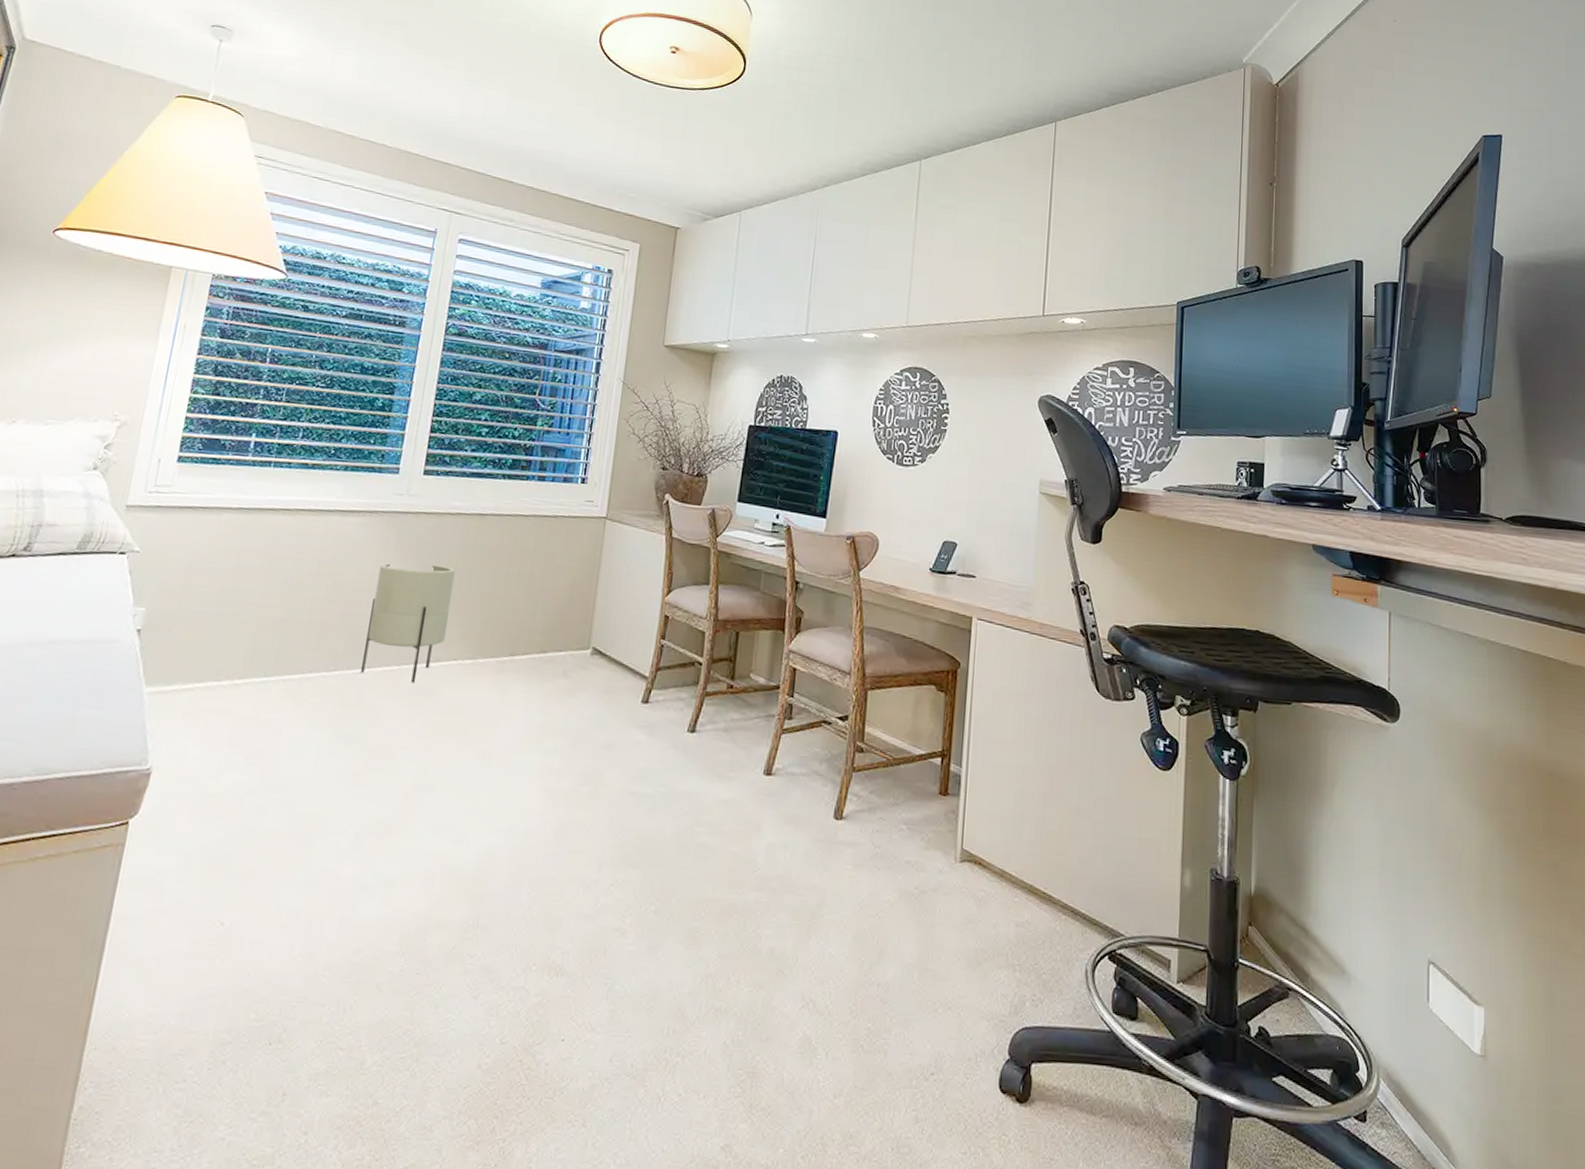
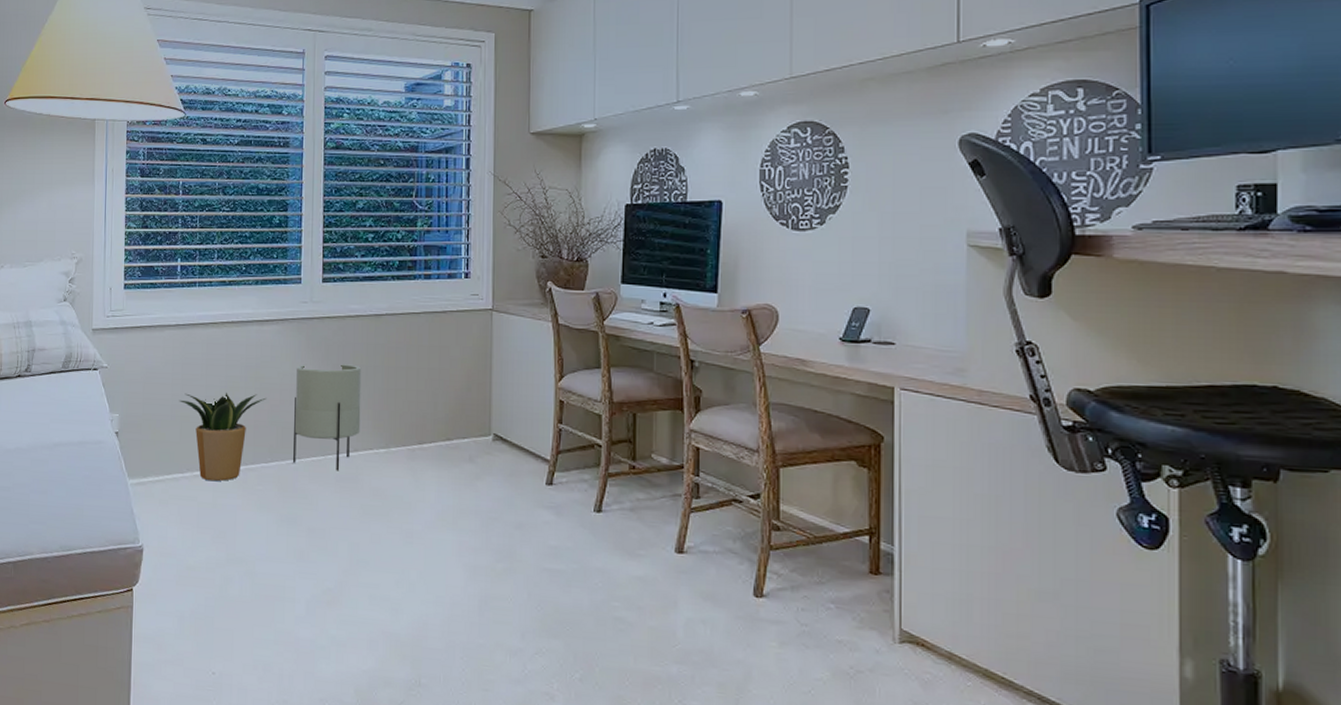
potted plant: none [228,587,340,692] -> present [179,392,267,482]

